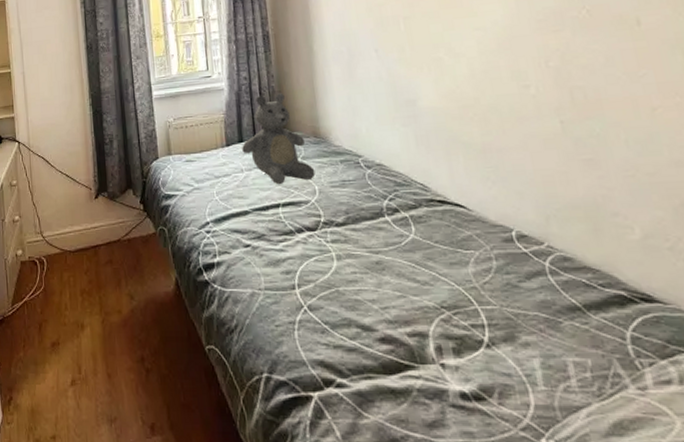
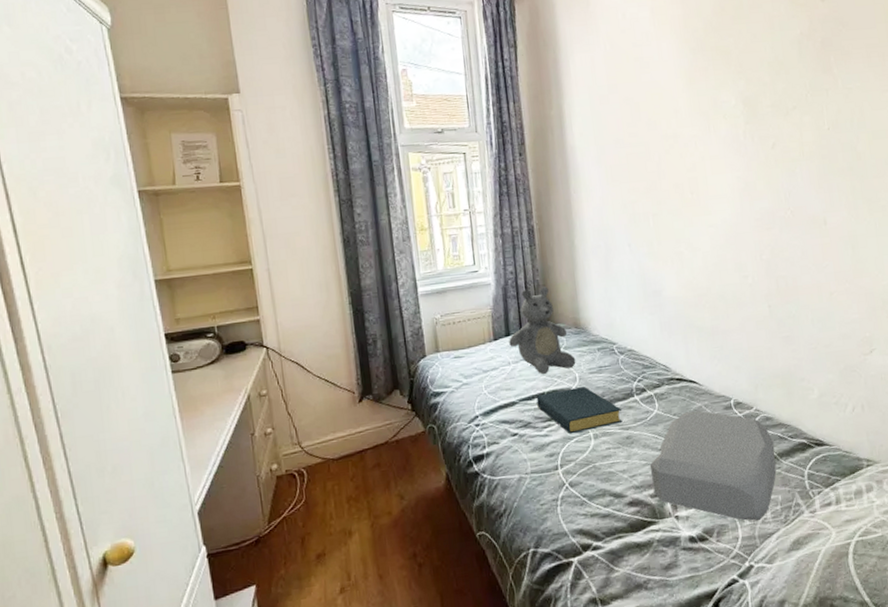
hardback book: none [271,201,371,252] -> present [536,387,623,434]
cushion: none [406,240,583,387] -> present [650,410,777,521]

